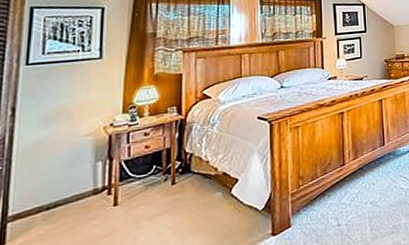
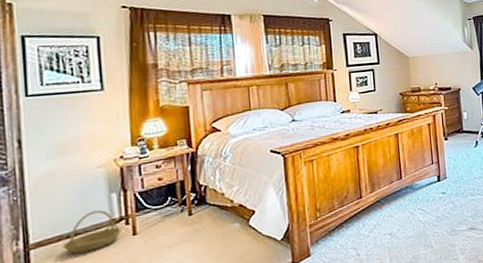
basket: none [41,179,103,227] -> present [62,210,122,254]

